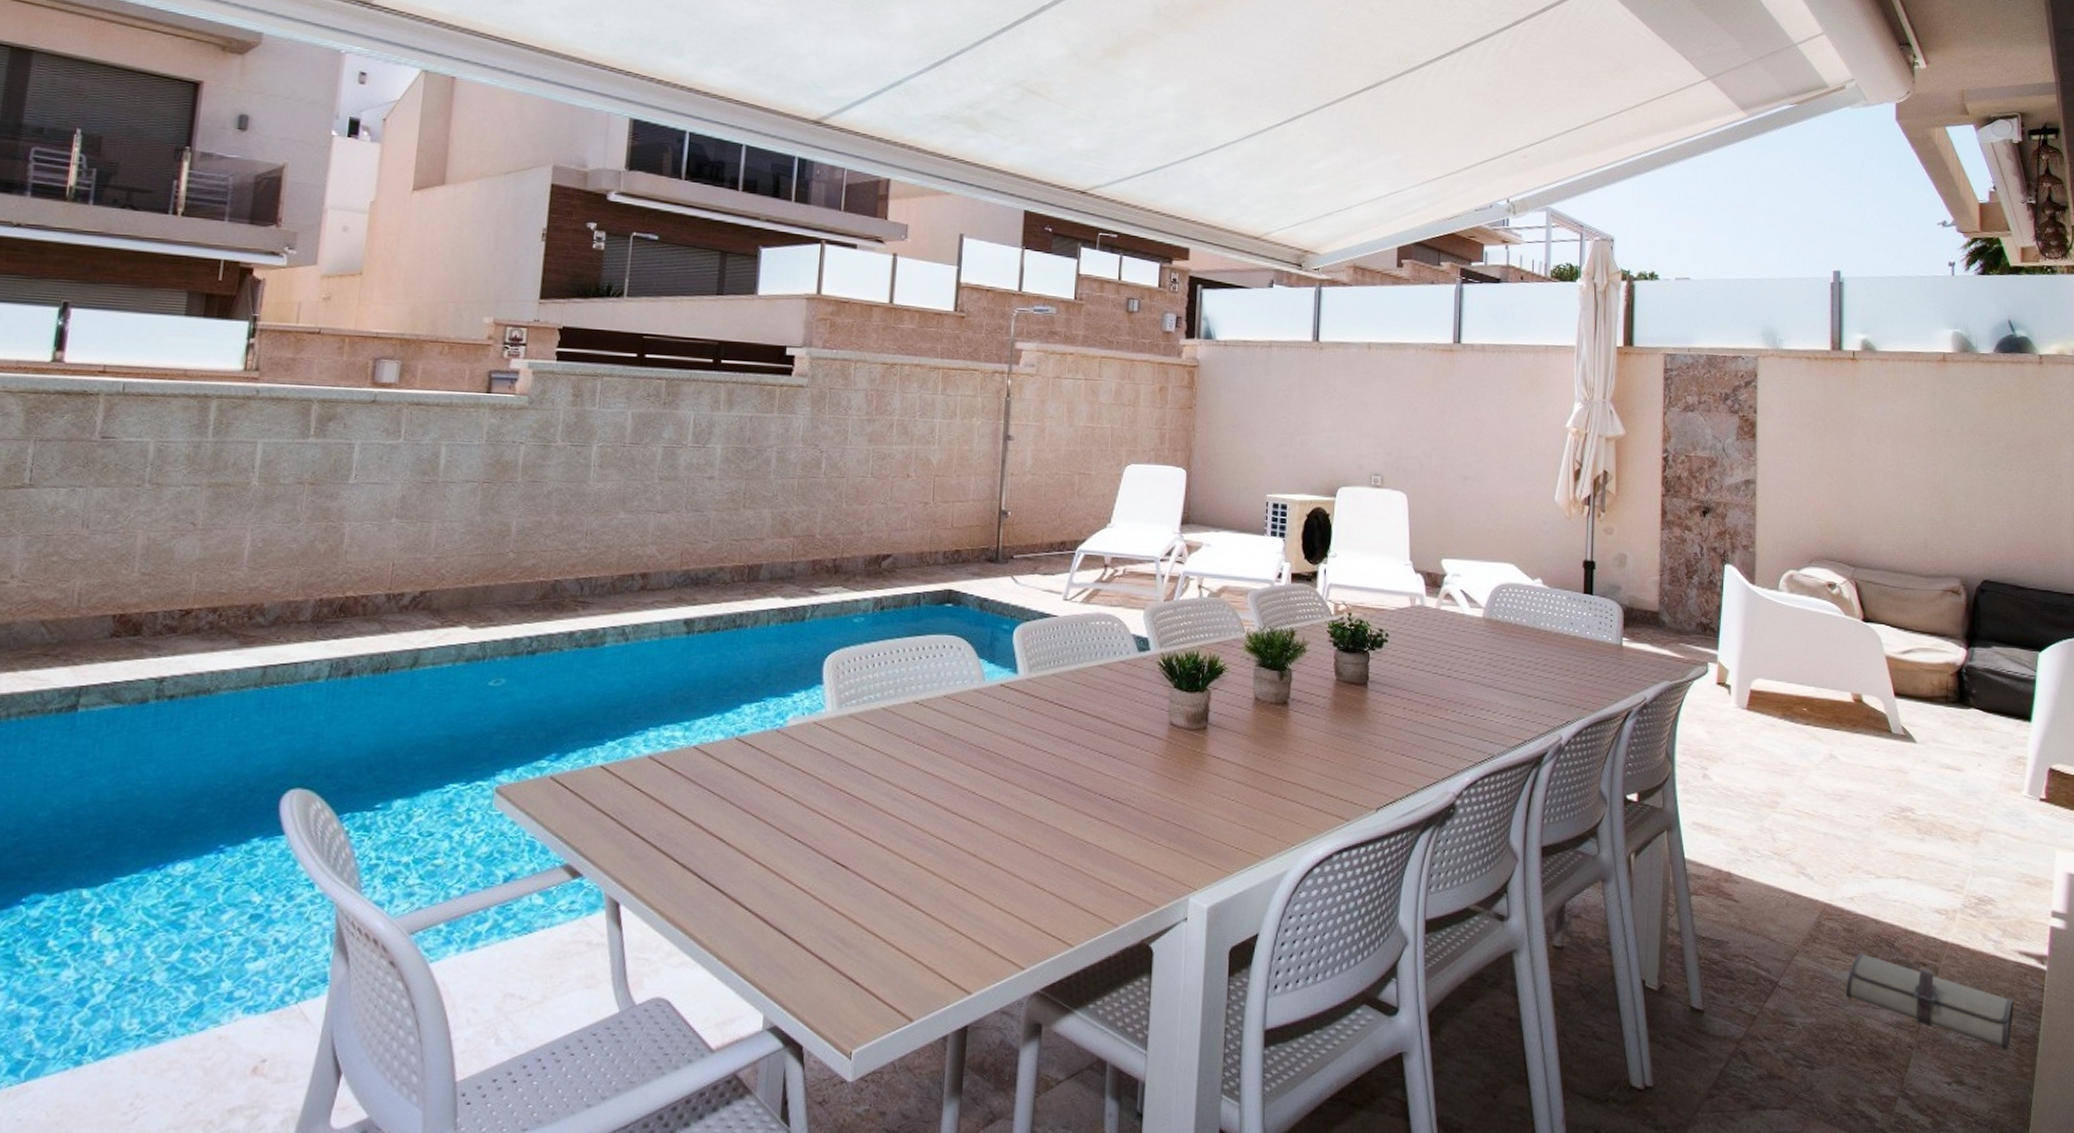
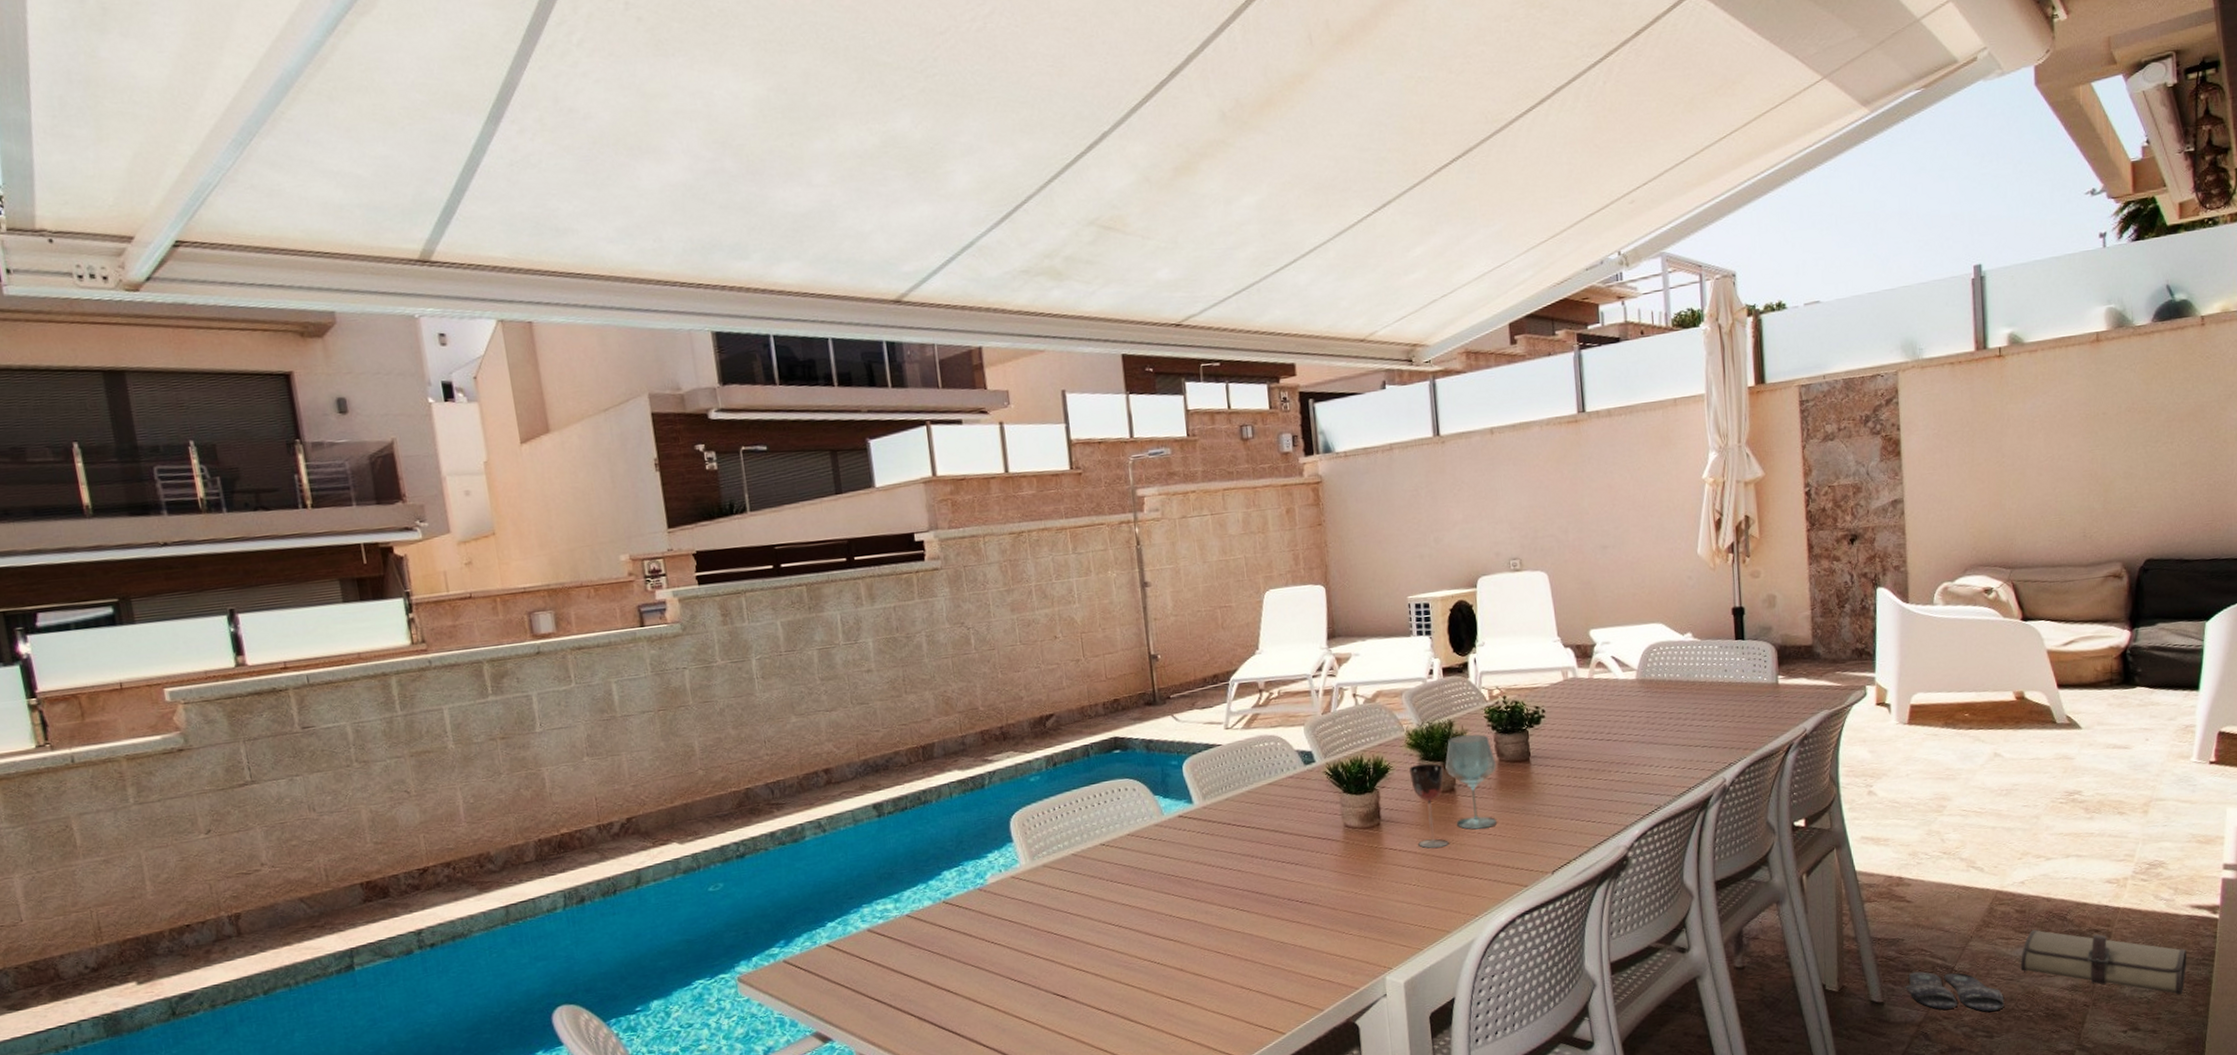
wineglass: none [1243,670,1279,764] -> present [1410,763,1449,849]
wine glass: none [1281,647,1333,750] -> present [1445,734,1496,830]
slippers: none [1727,981,1828,1039] -> present [1905,971,2005,1013]

